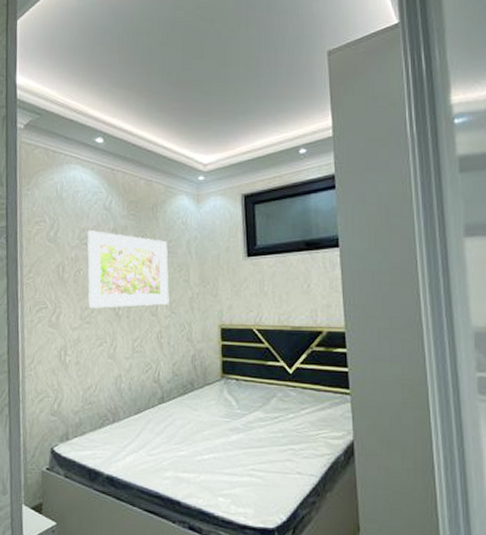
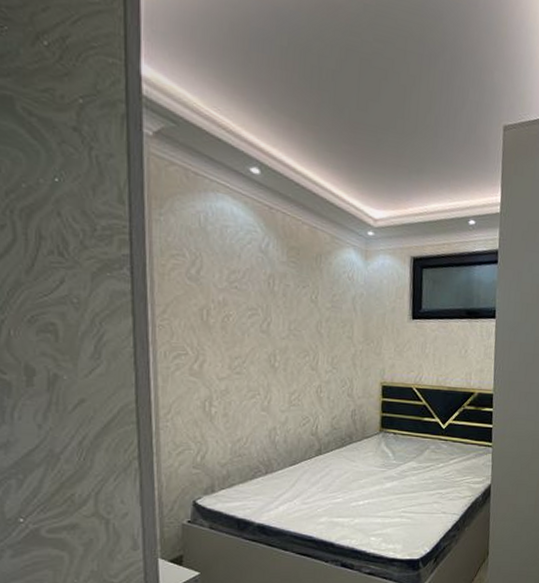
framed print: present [87,230,169,308] -> none [238,273,332,360]

